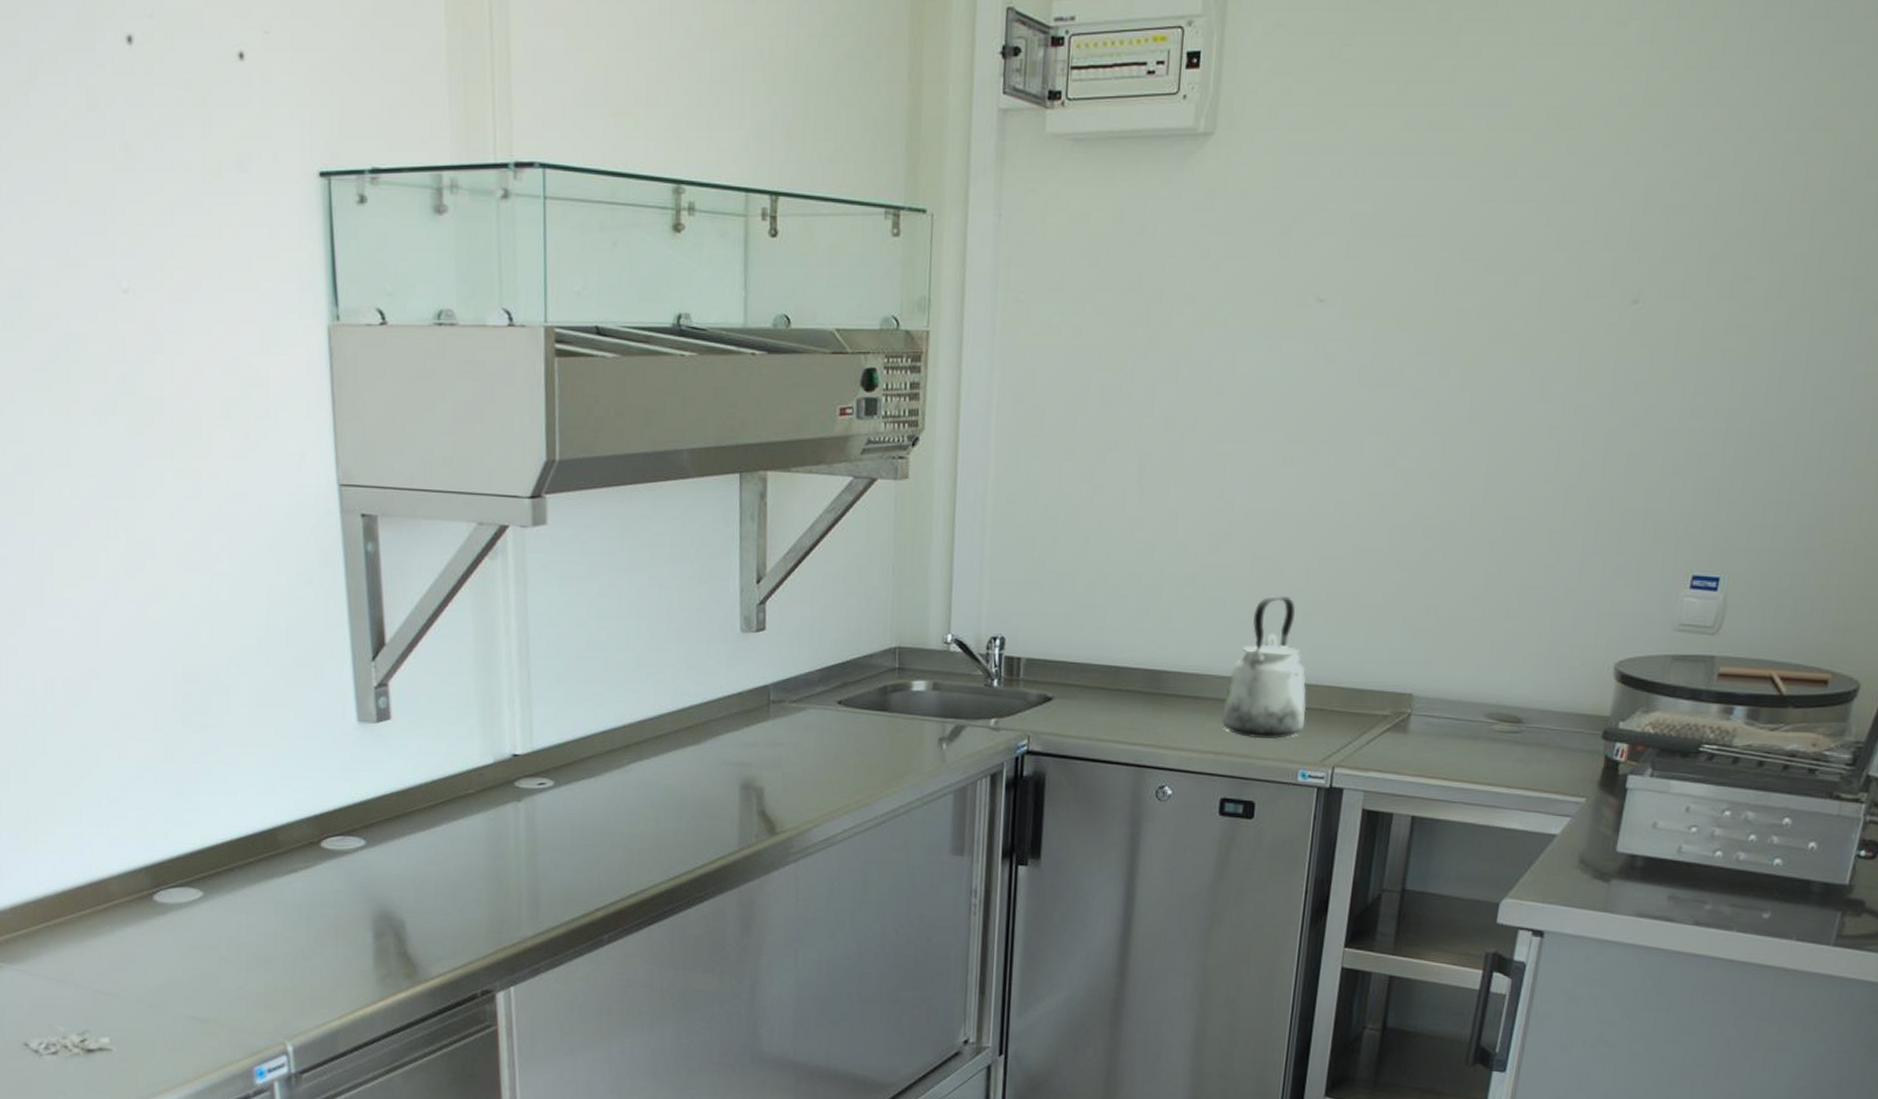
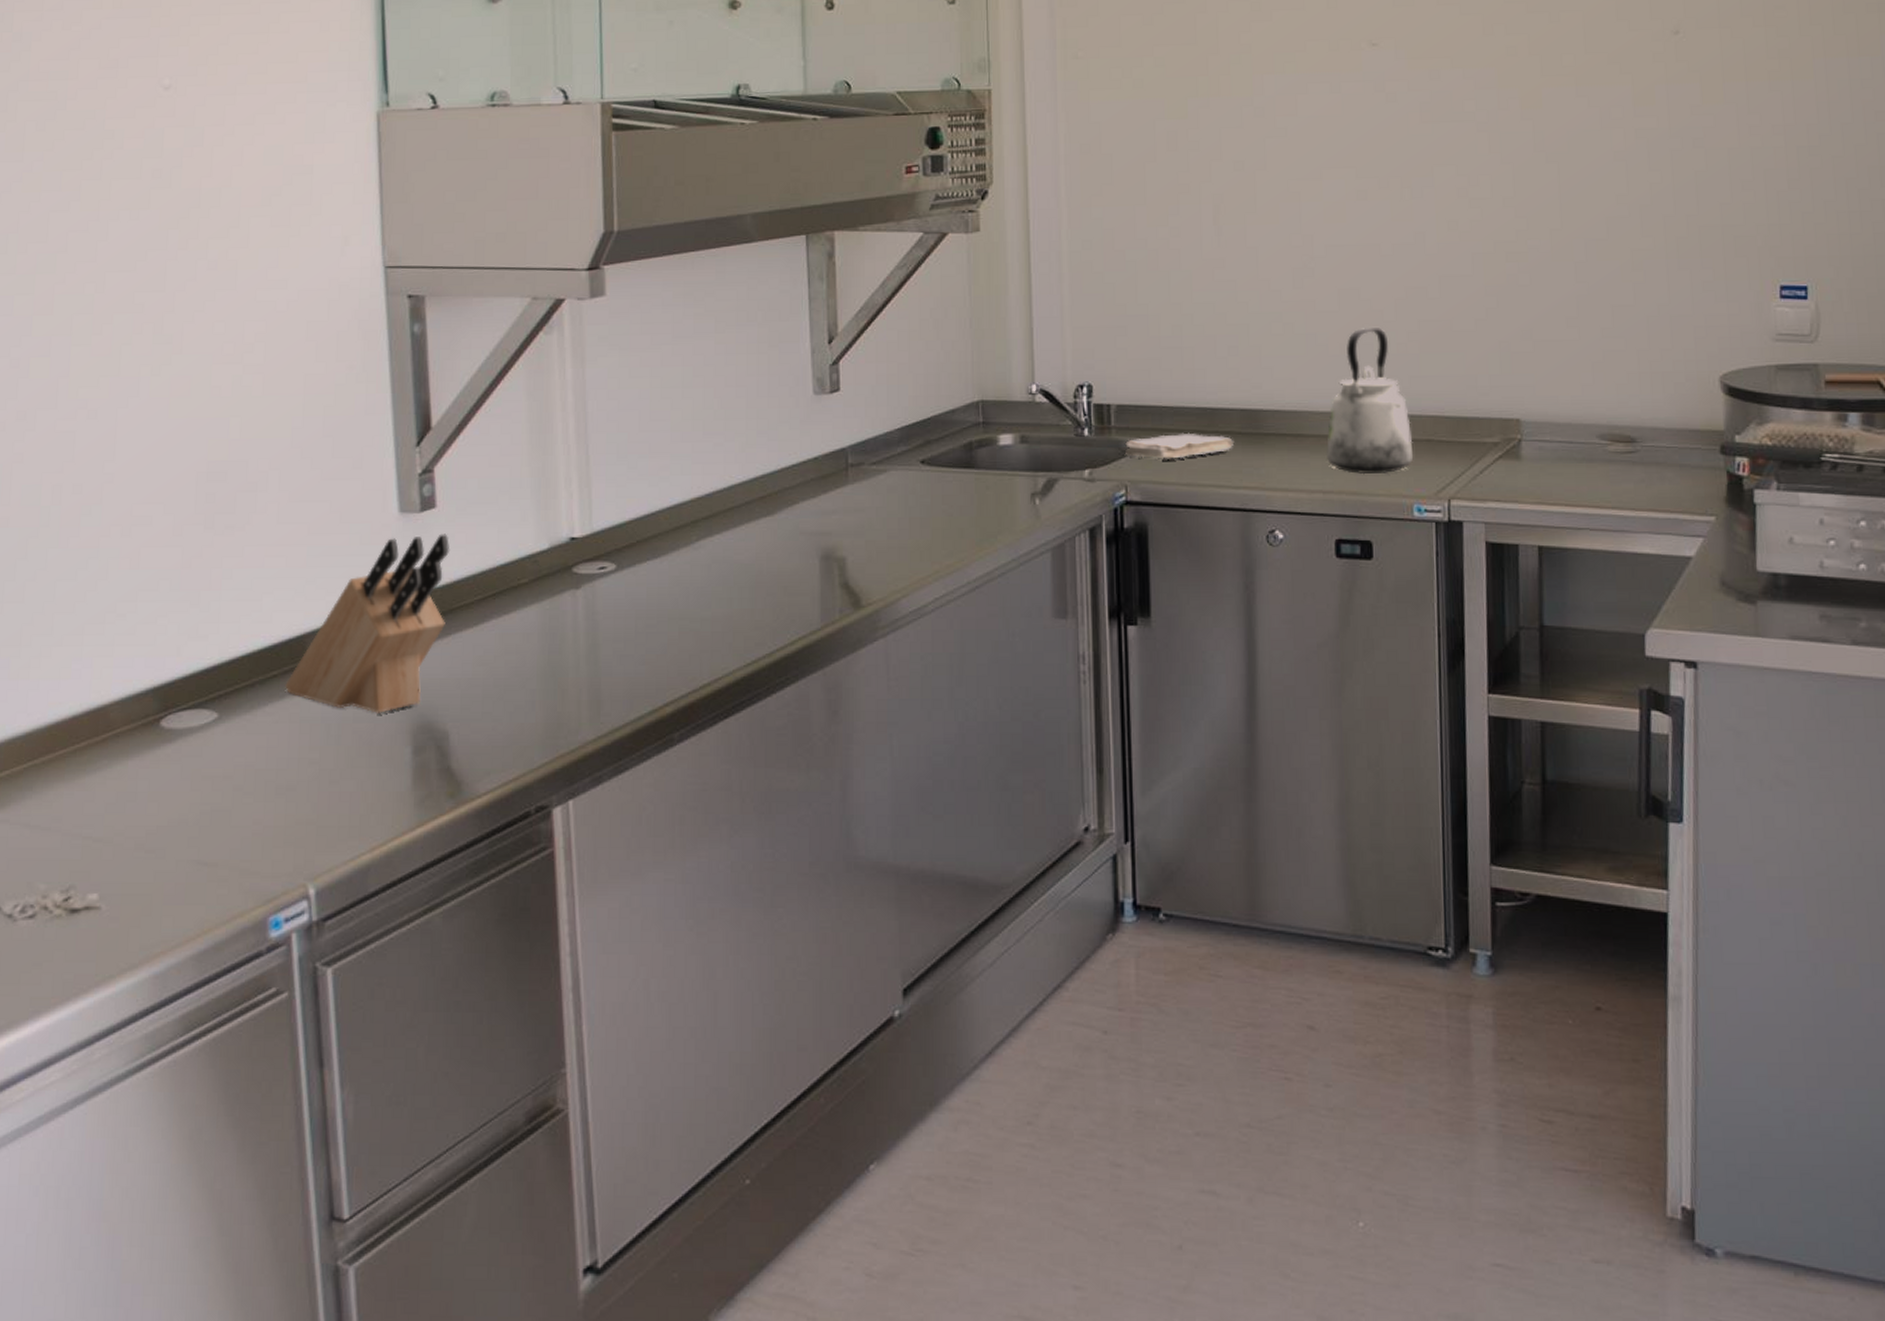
knife block: none [261,743,404,901] -> present [285,534,450,713]
washcloth: none [1031,688,1136,713] -> present [1125,432,1235,459]

